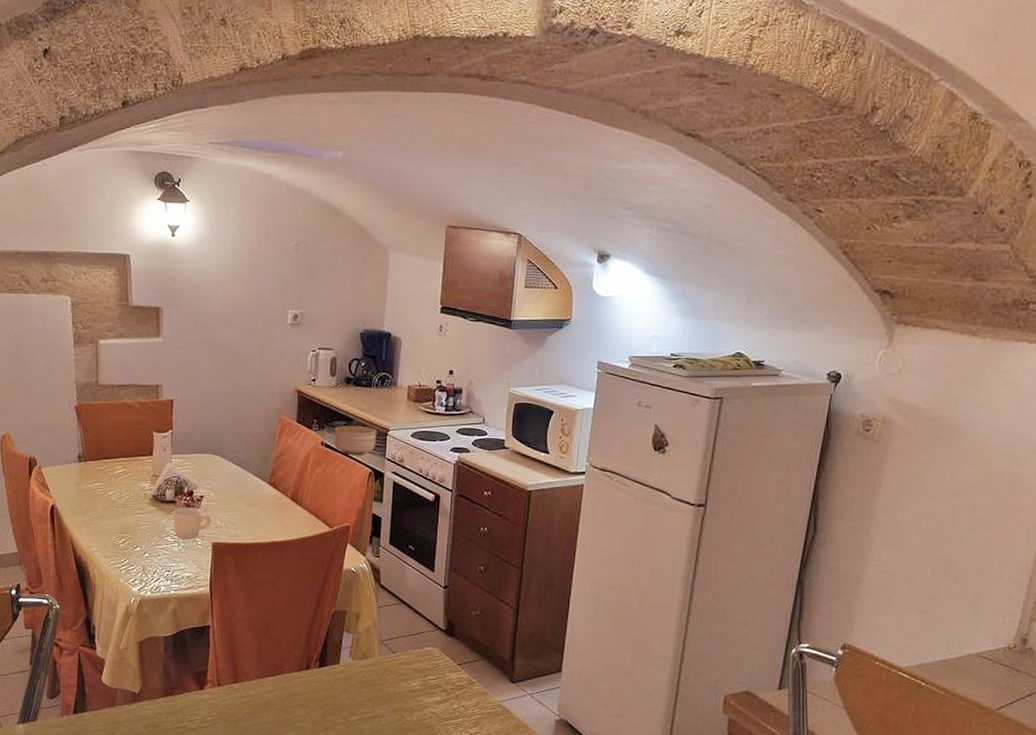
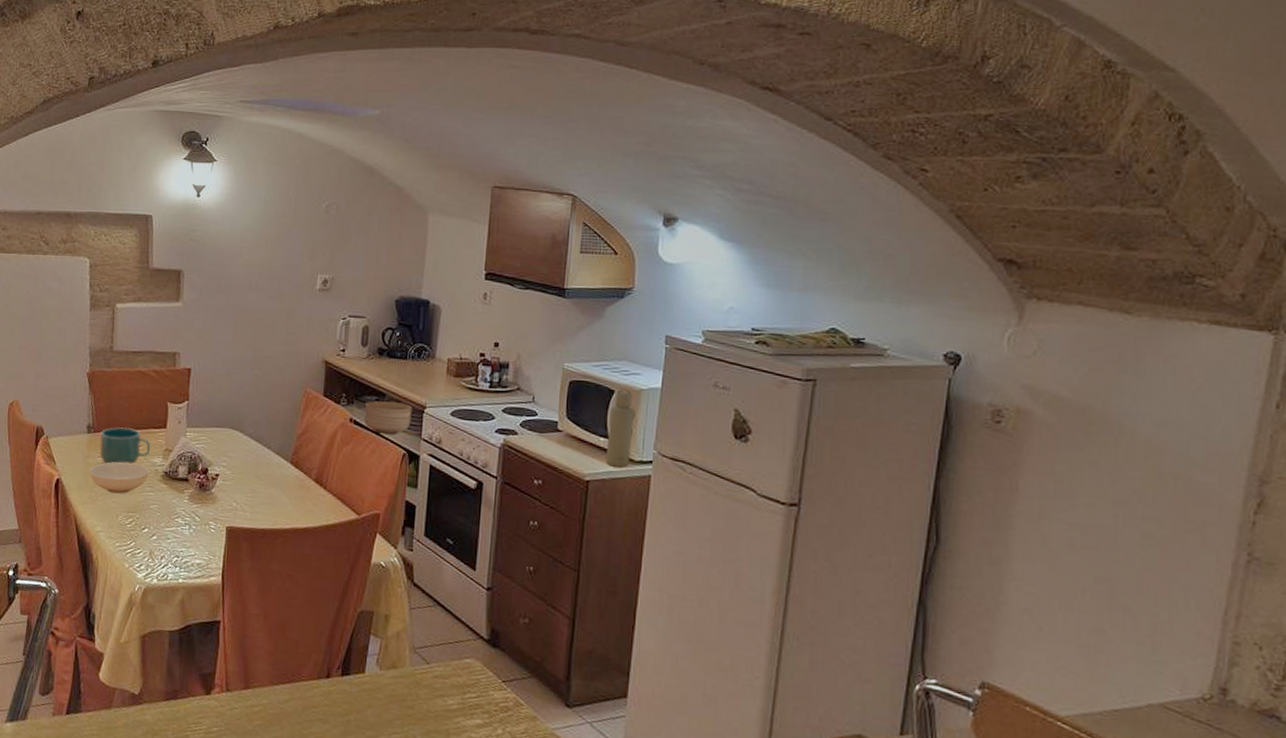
bowl: none [82,487,139,517] -> present [89,461,149,494]
cup: none [91,456,139,490] -> present [99,427,151,464]
mug: present [173,507,212,539] -> none [185,486,227,521]
bottle: none [545,408,570,478] -> present [605,387,634,468]

